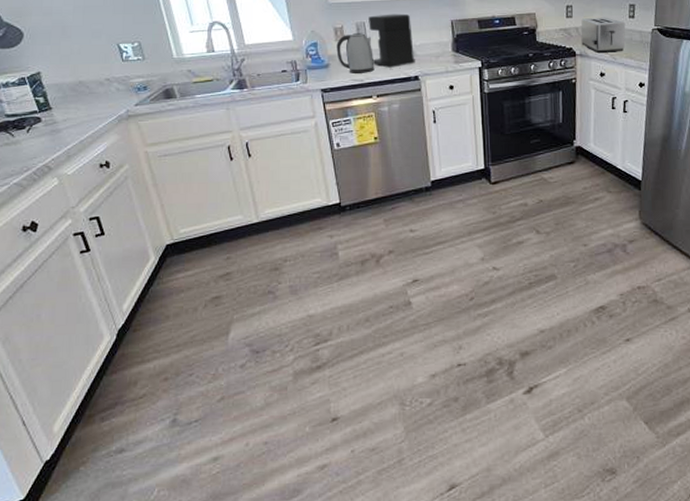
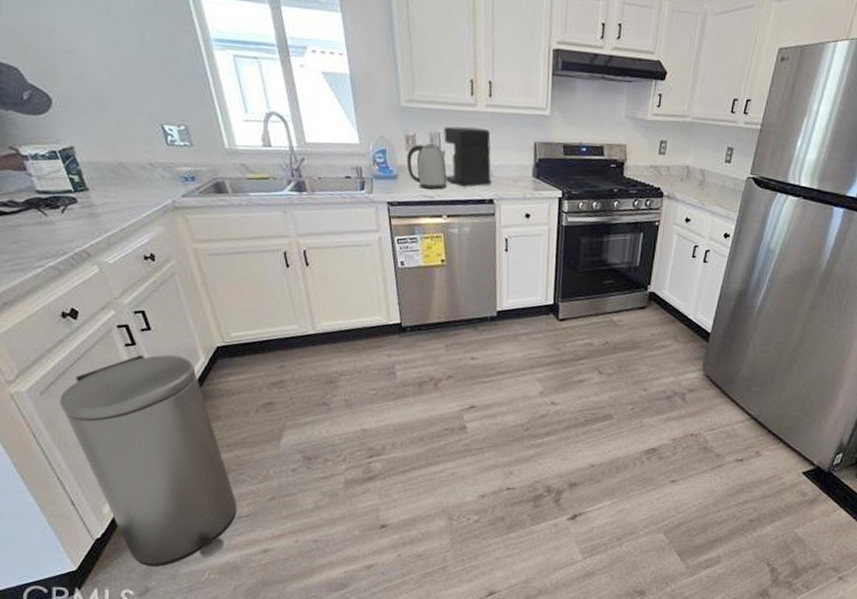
pedal bin: none [16,257,187,488] -> present [59,354,237,567]
toaster: present [581,17,626,53] -> none [670,157,721,199]

